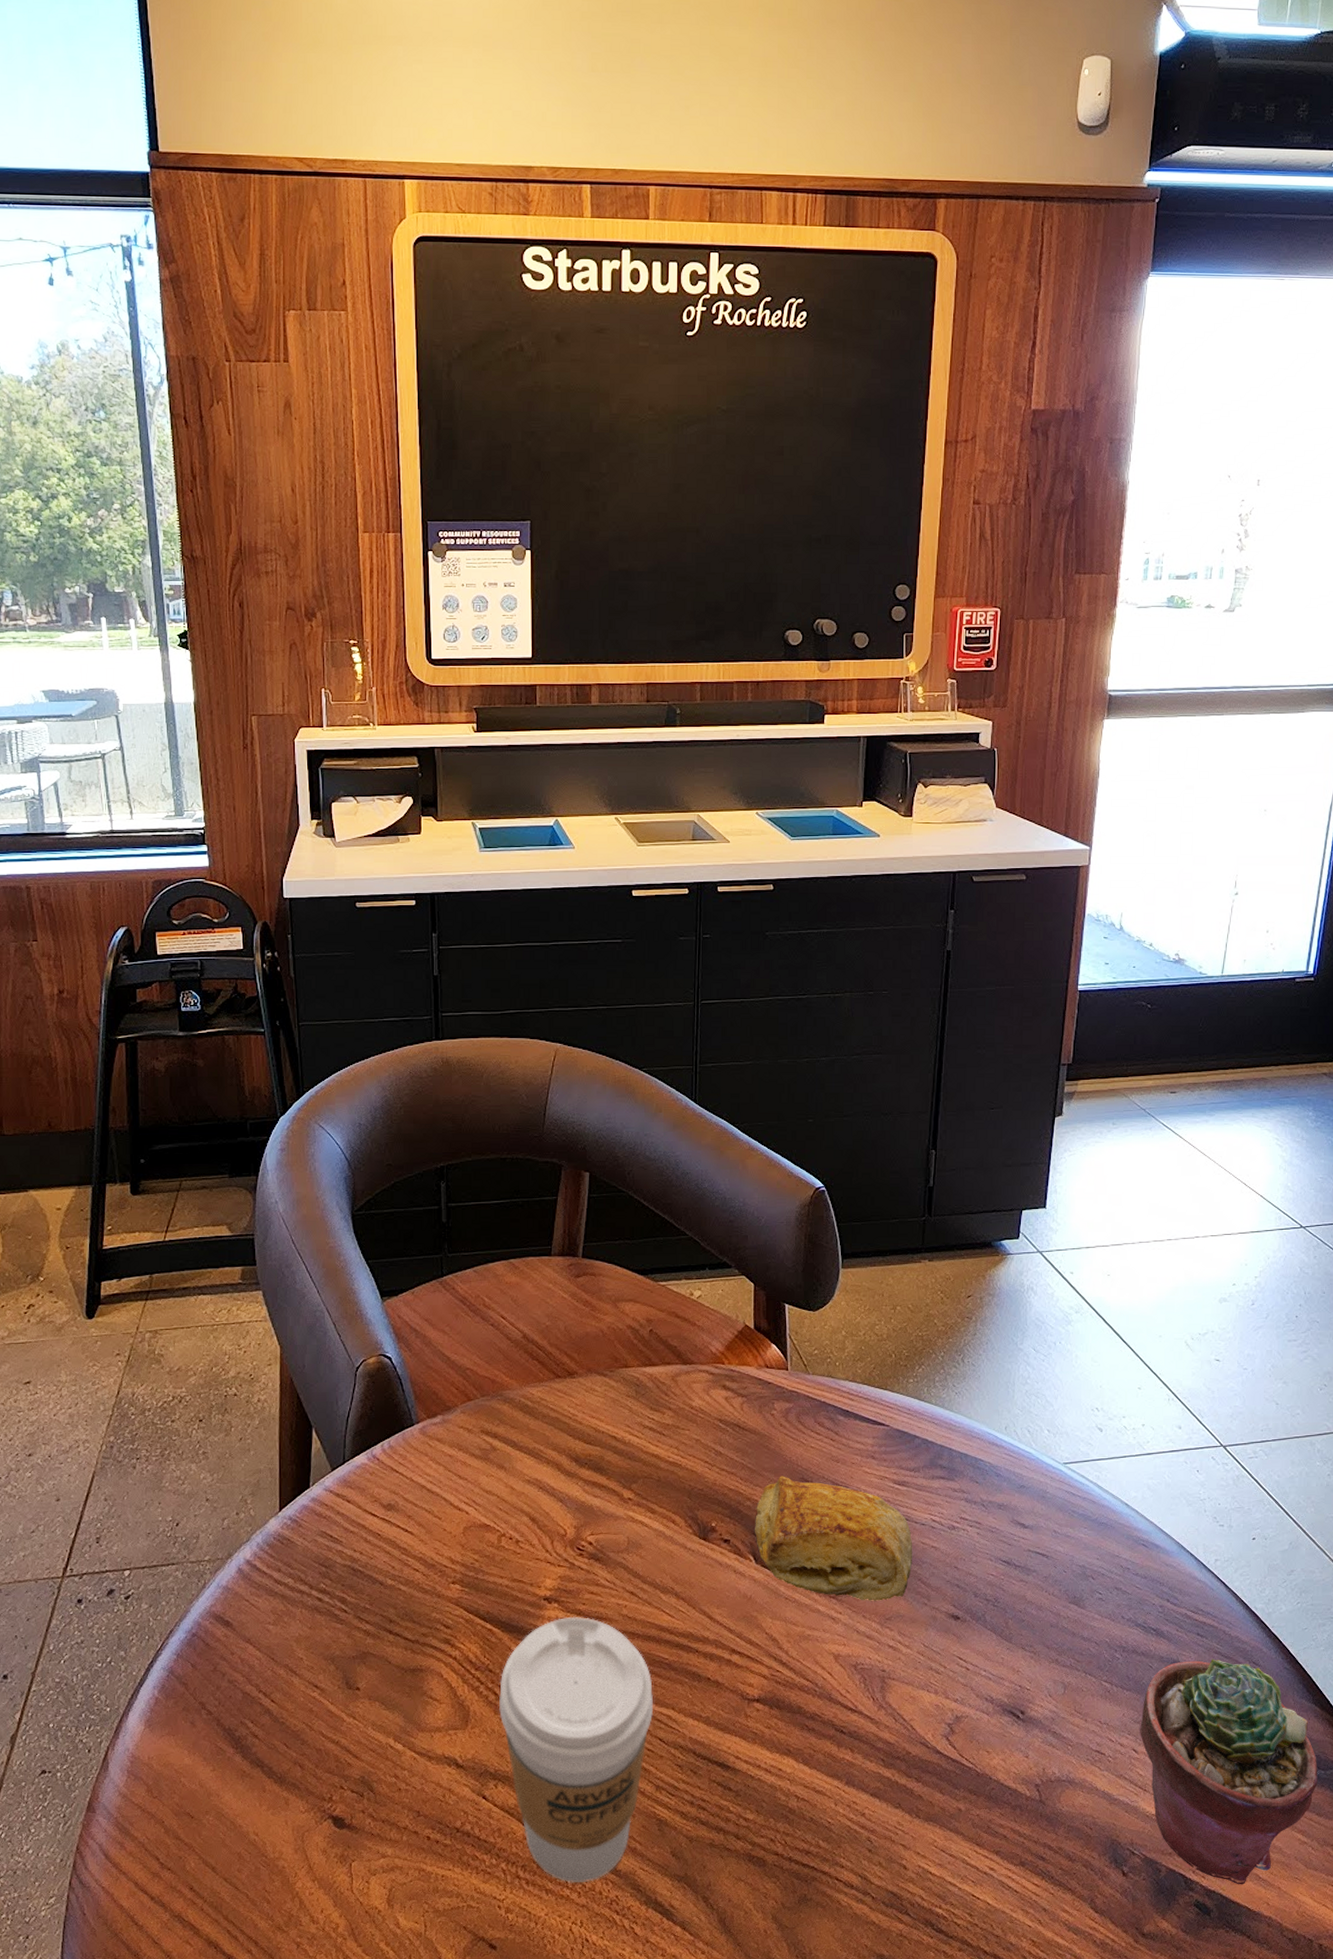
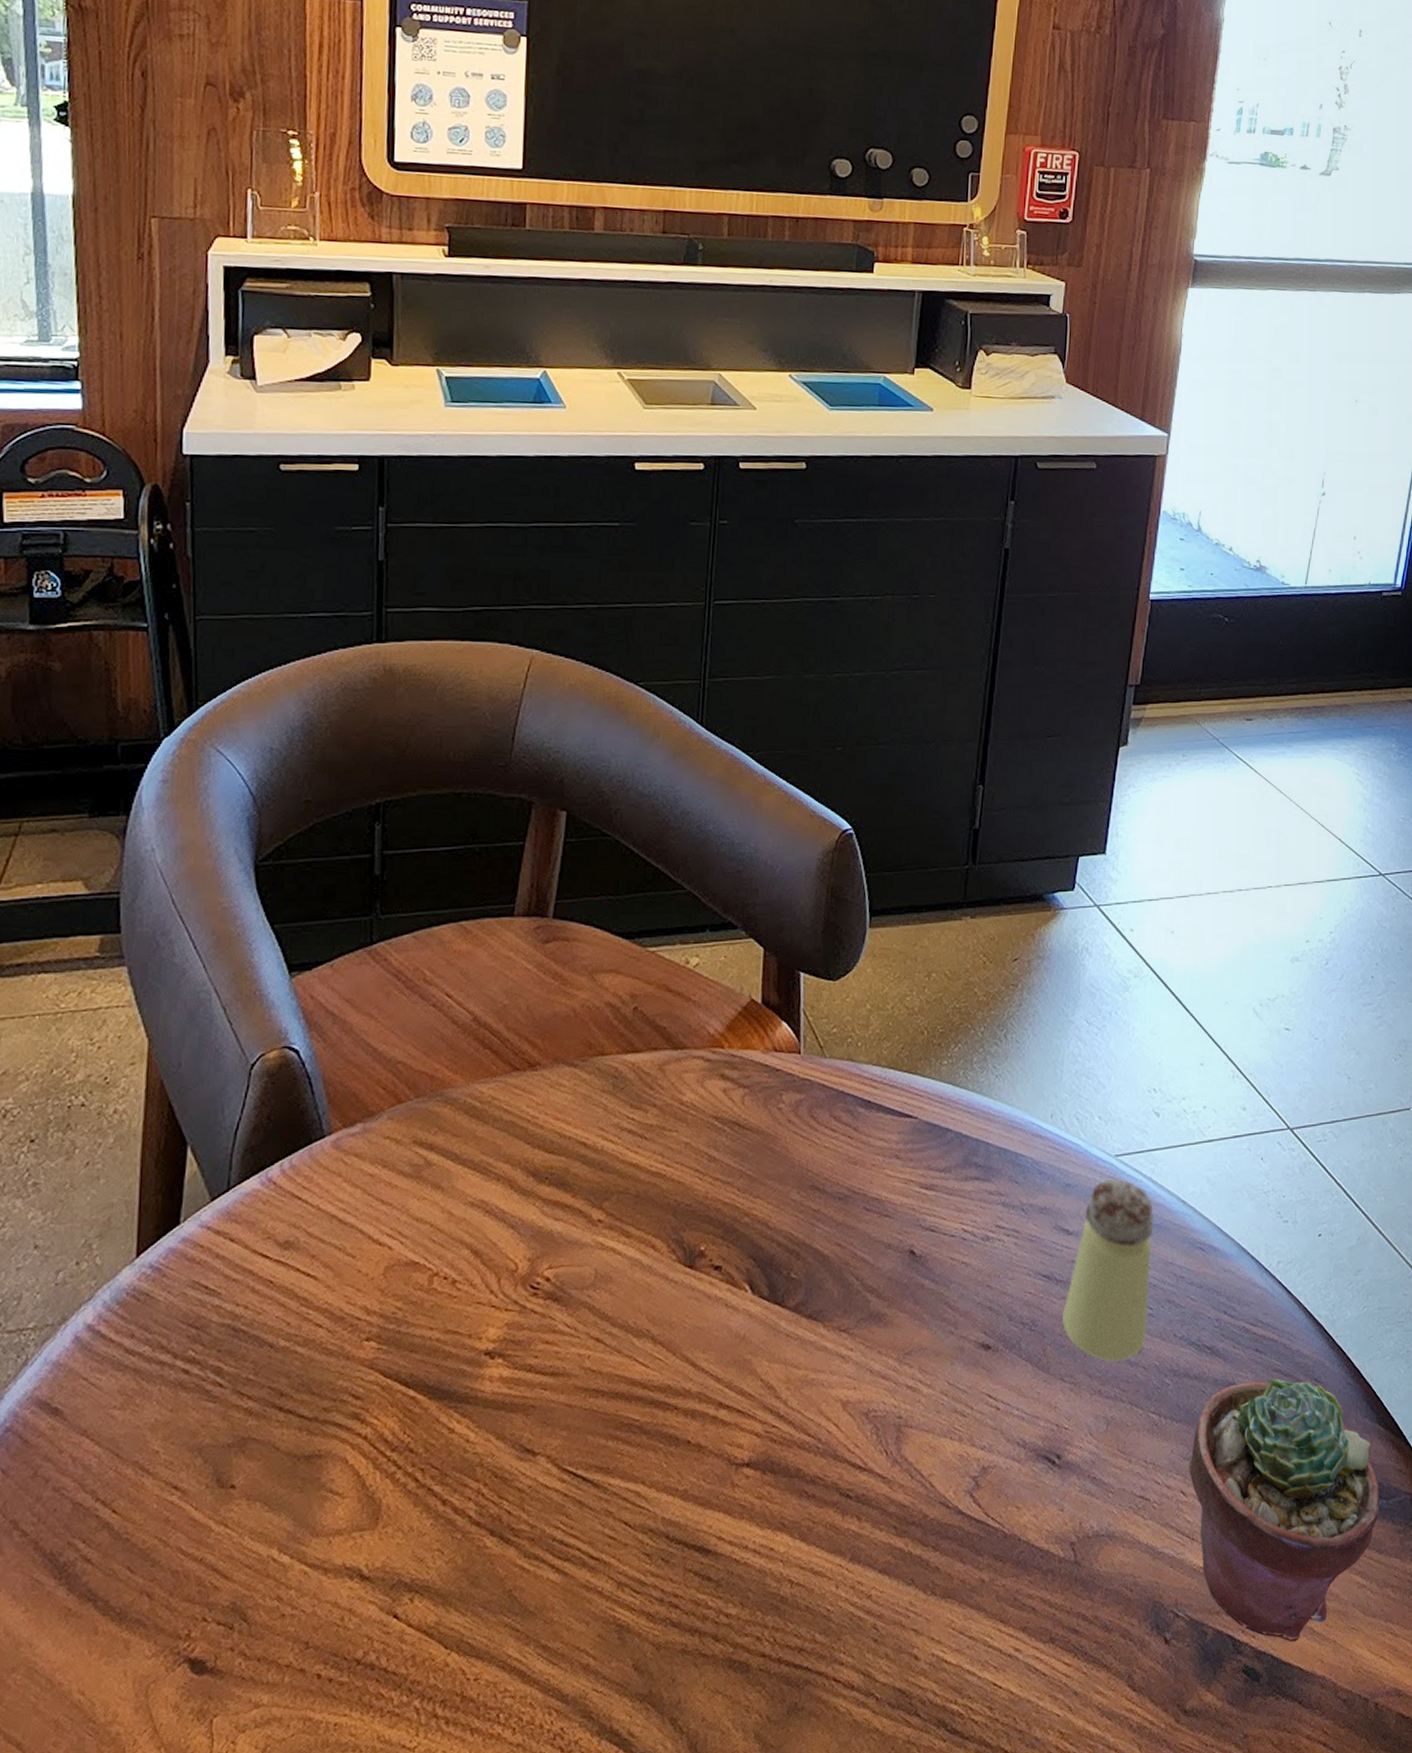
coffee cup: present [499,1616,654,1884] -> none [420,1373,619,1718]
pastry: present [754,1476,913,1601] -> none [751,1184,940,1333]
saltshaker: none [1022,1482,1101,1637] -> present [1062,1178,1154,1363]

